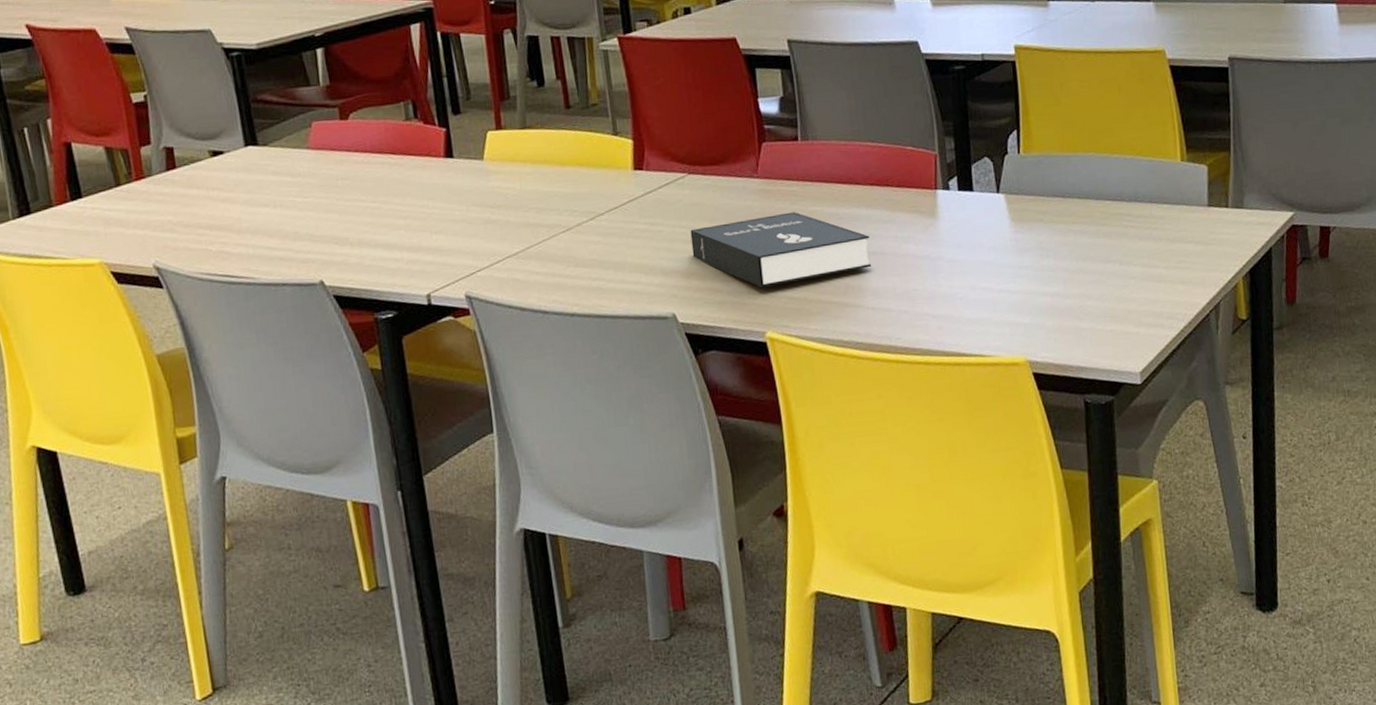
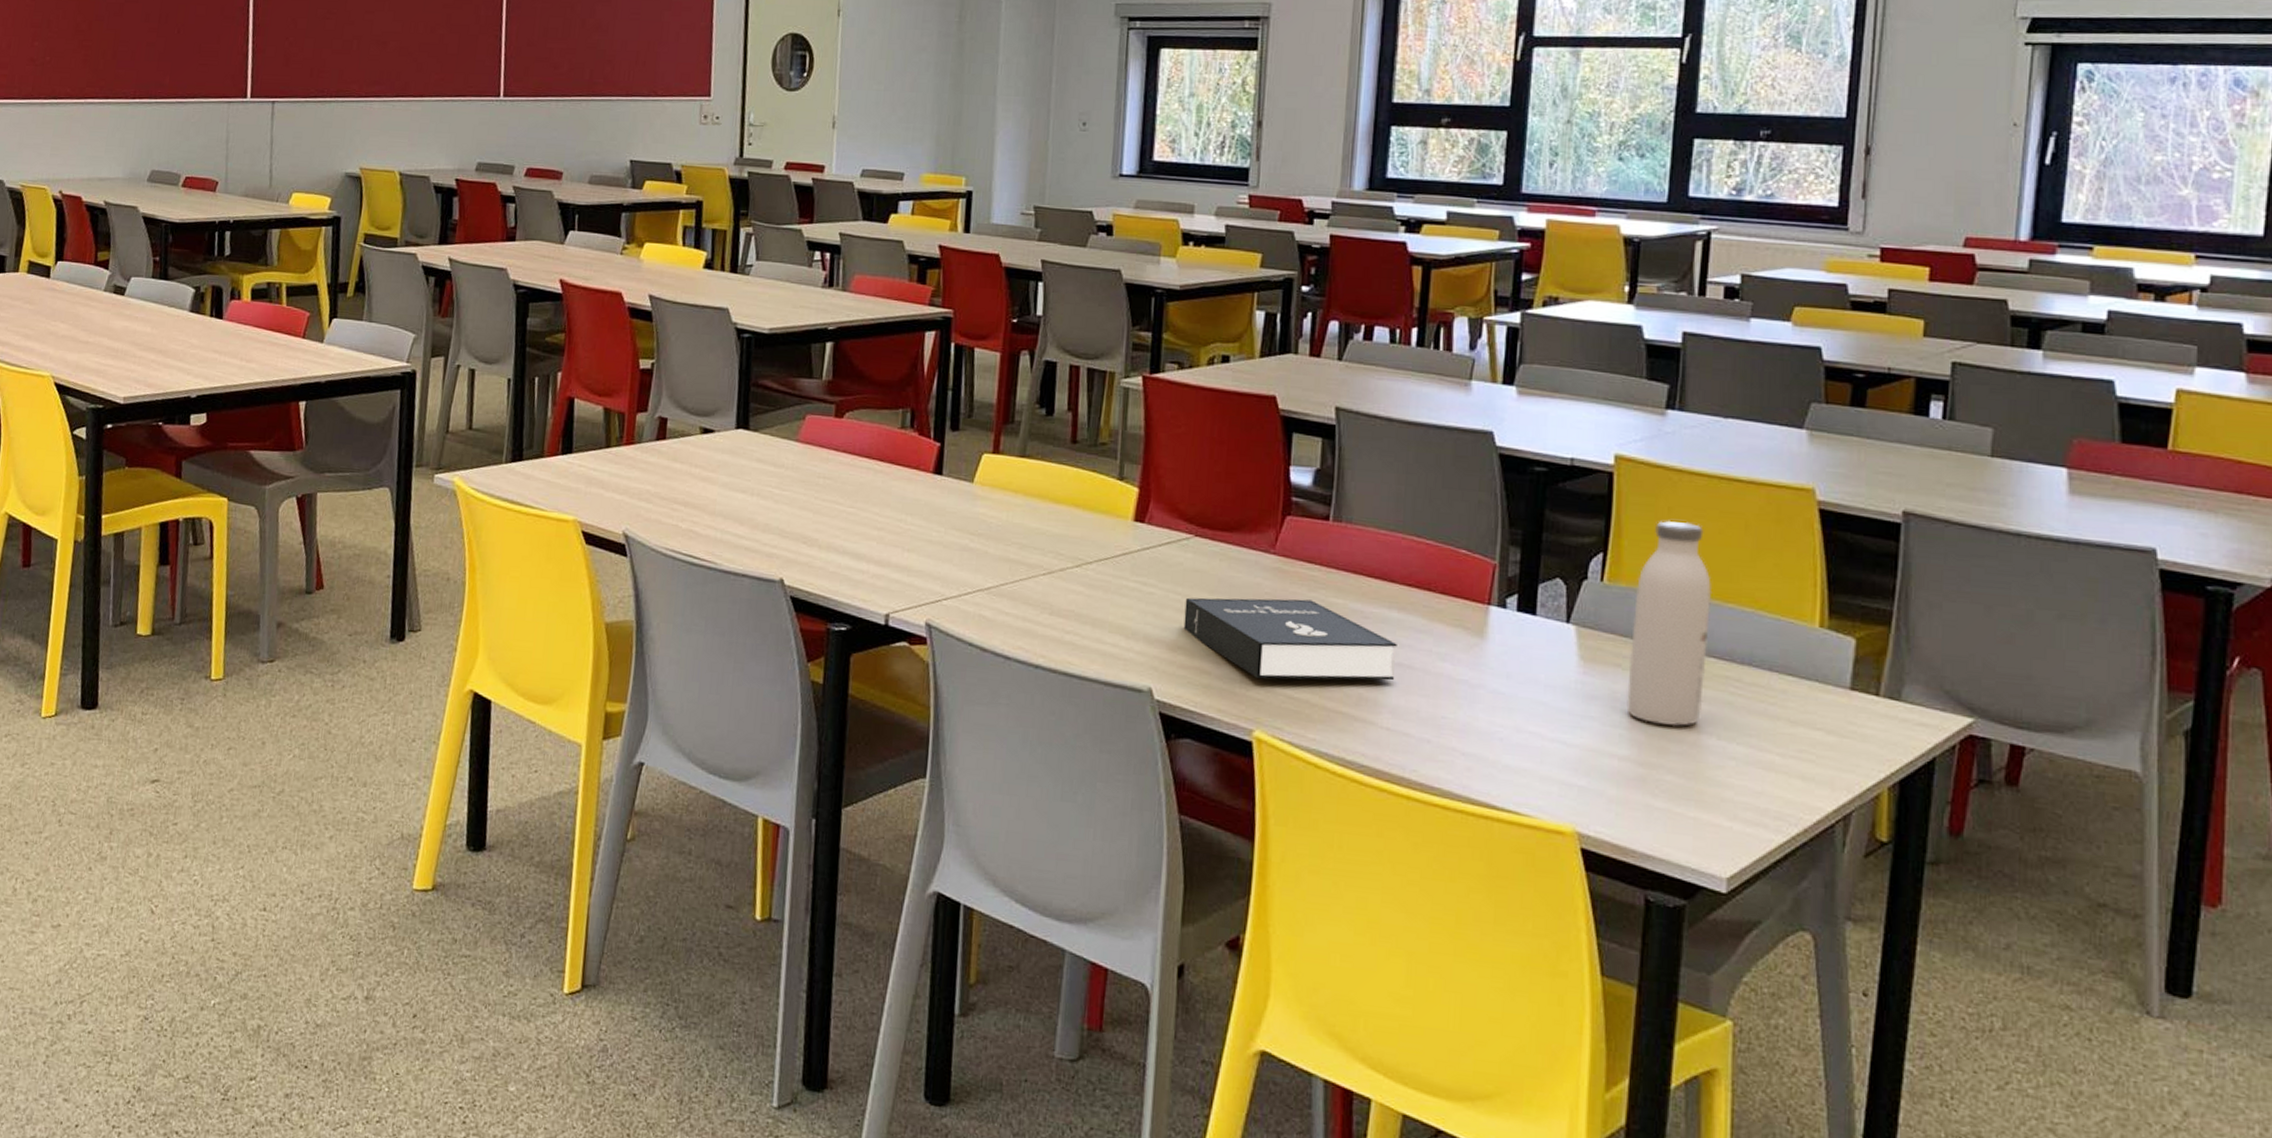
water bottle: none [1045,93,1106,262] -> present [1626,520,1713,727]

